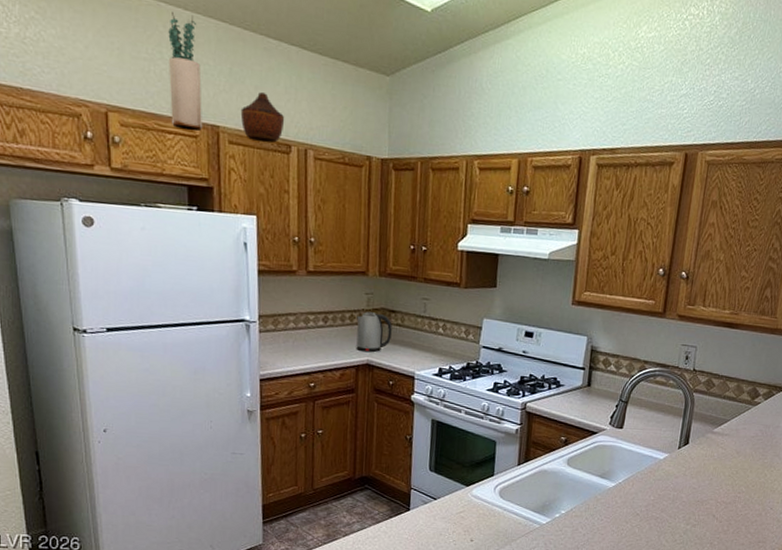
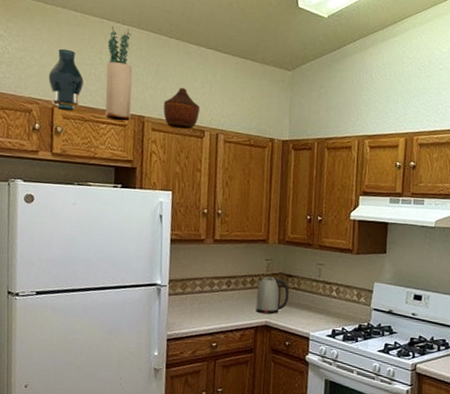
vase: none [97,37,143,118] -> present [48,48,85,112]

